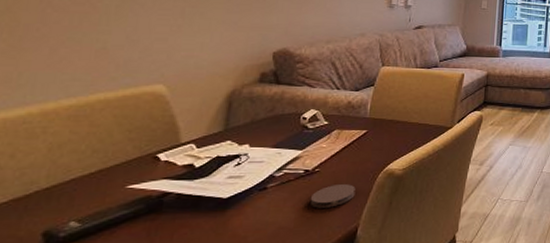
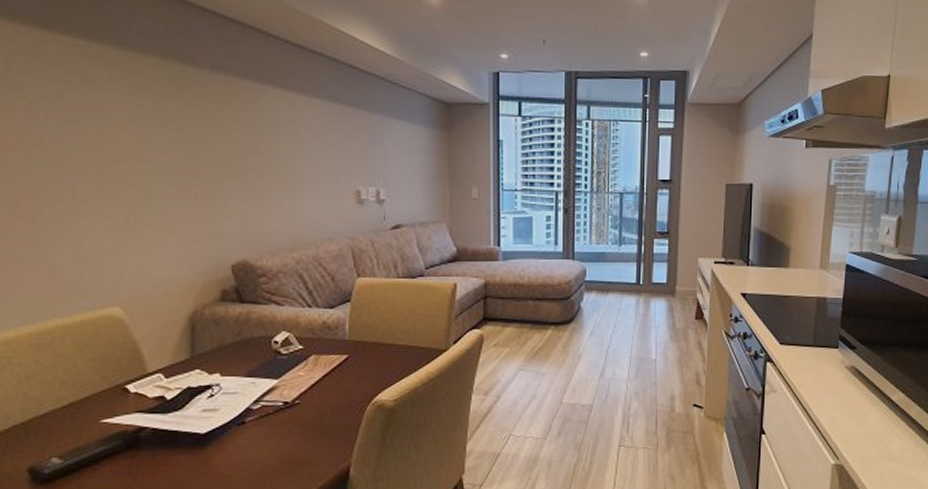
coaster: present [309,184,356,208] -> none [293,418,343,445]

